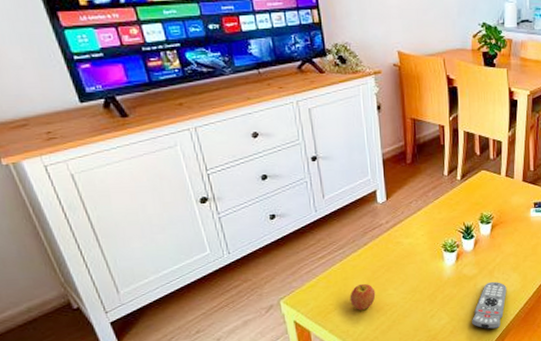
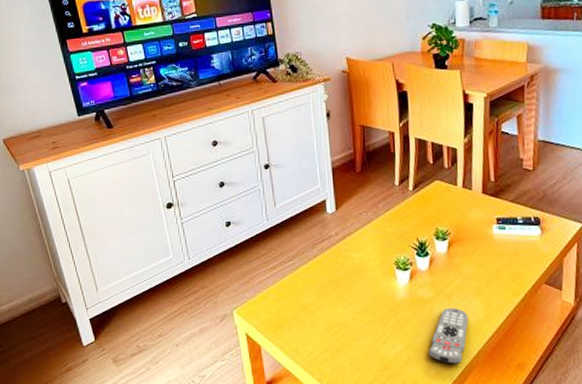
apple: present [349,283,376,310] -> none [299,299,325,328]

